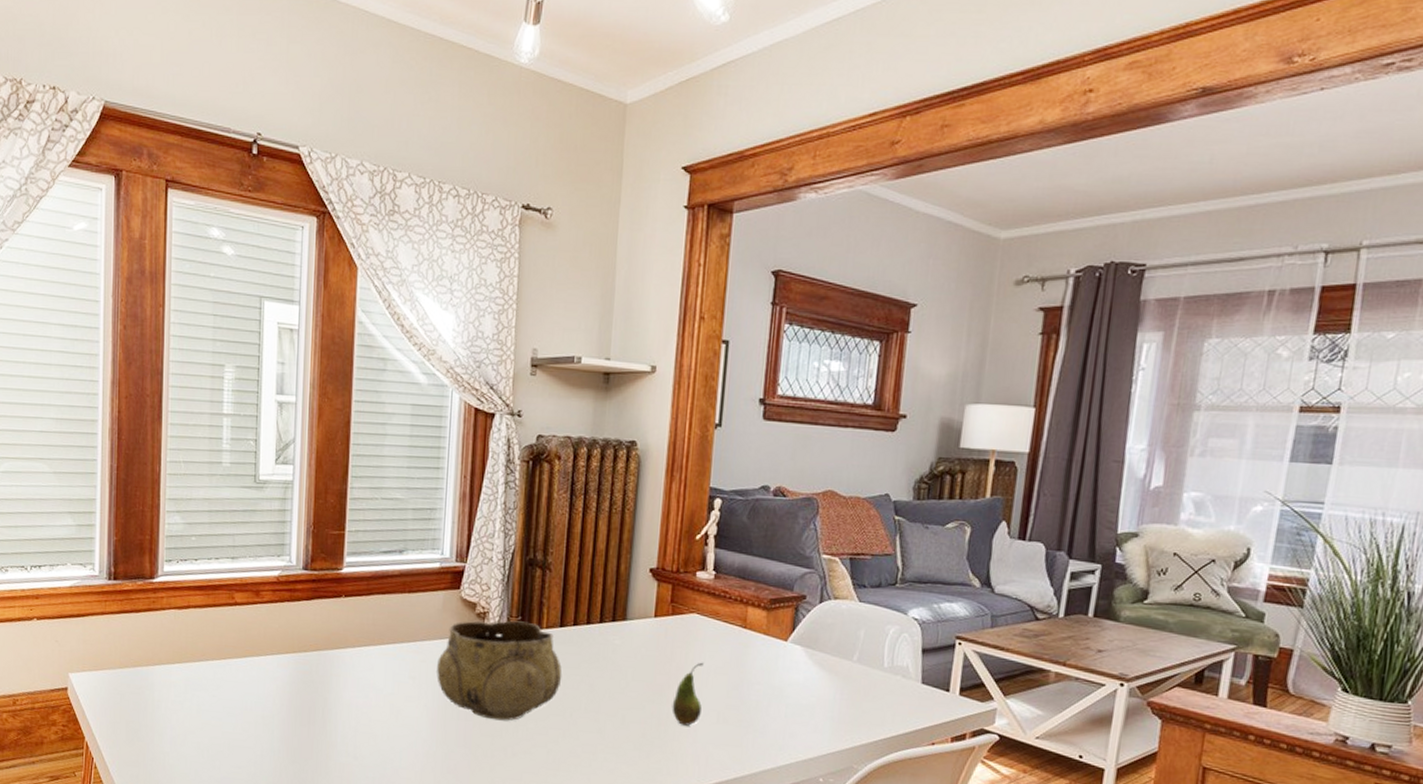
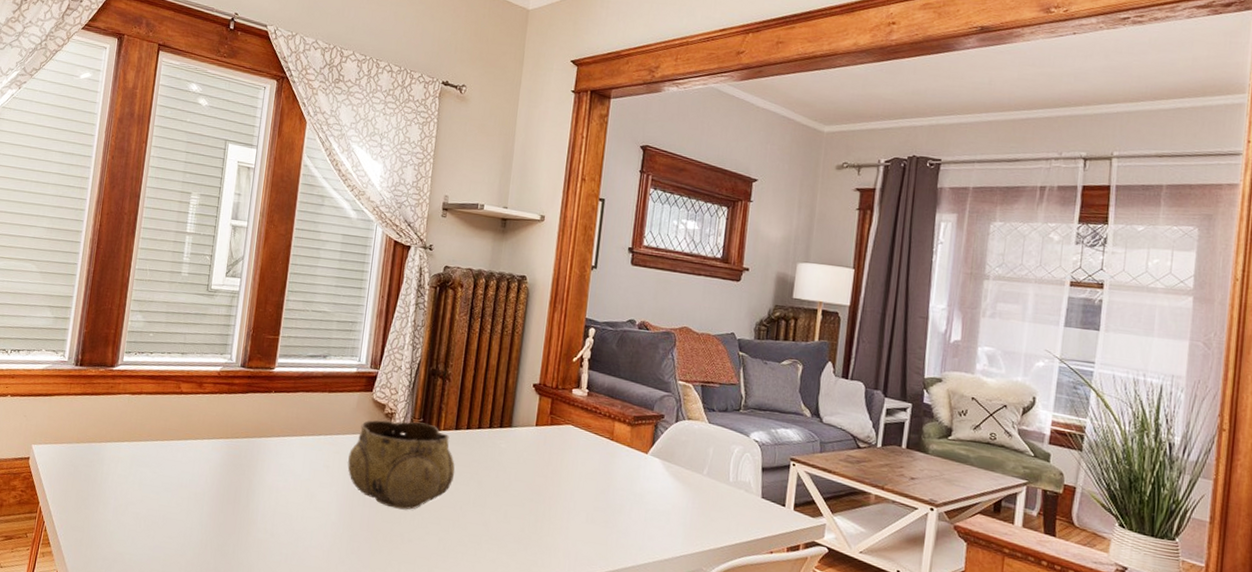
fruit: present [672,662,704,726] -> none [547,467,576,524]

